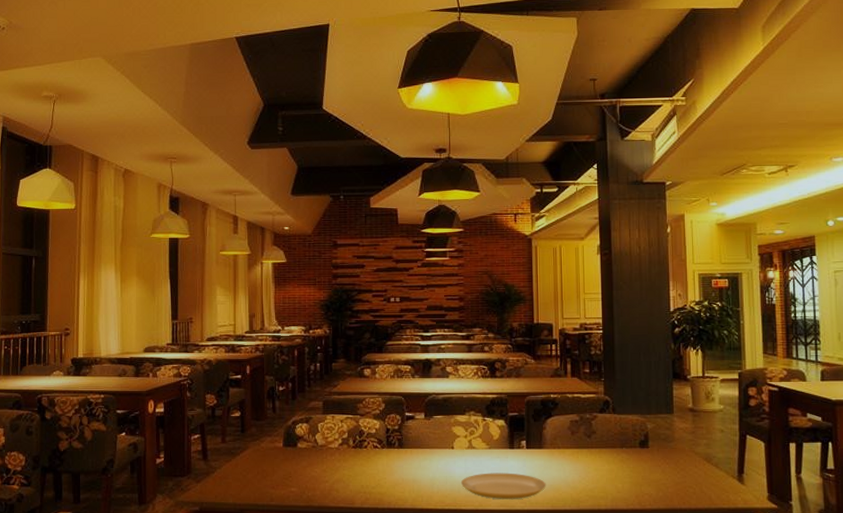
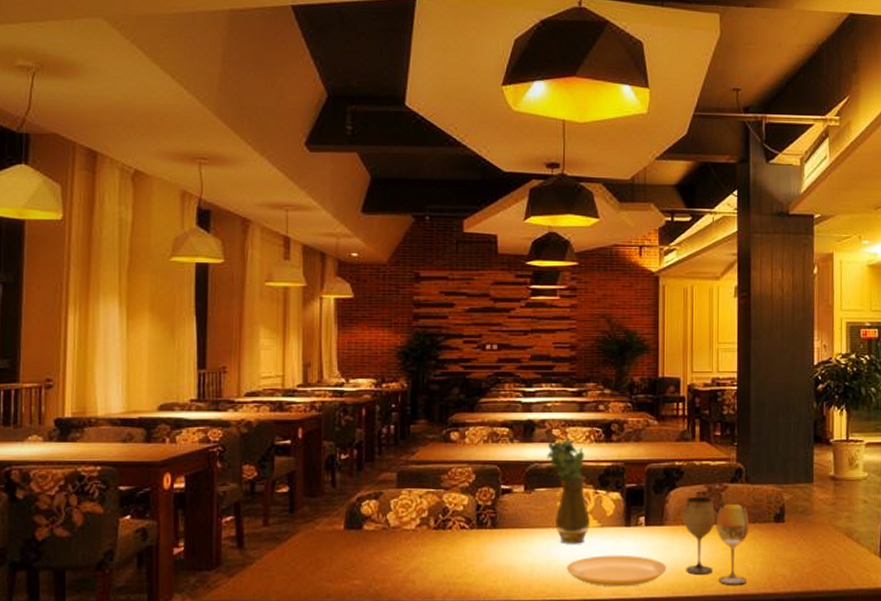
vase: none [442,371,480,462] -> present [547,435,590,543]
wineglass: none [560,424,618,501] -> present [684,496,750,585]

